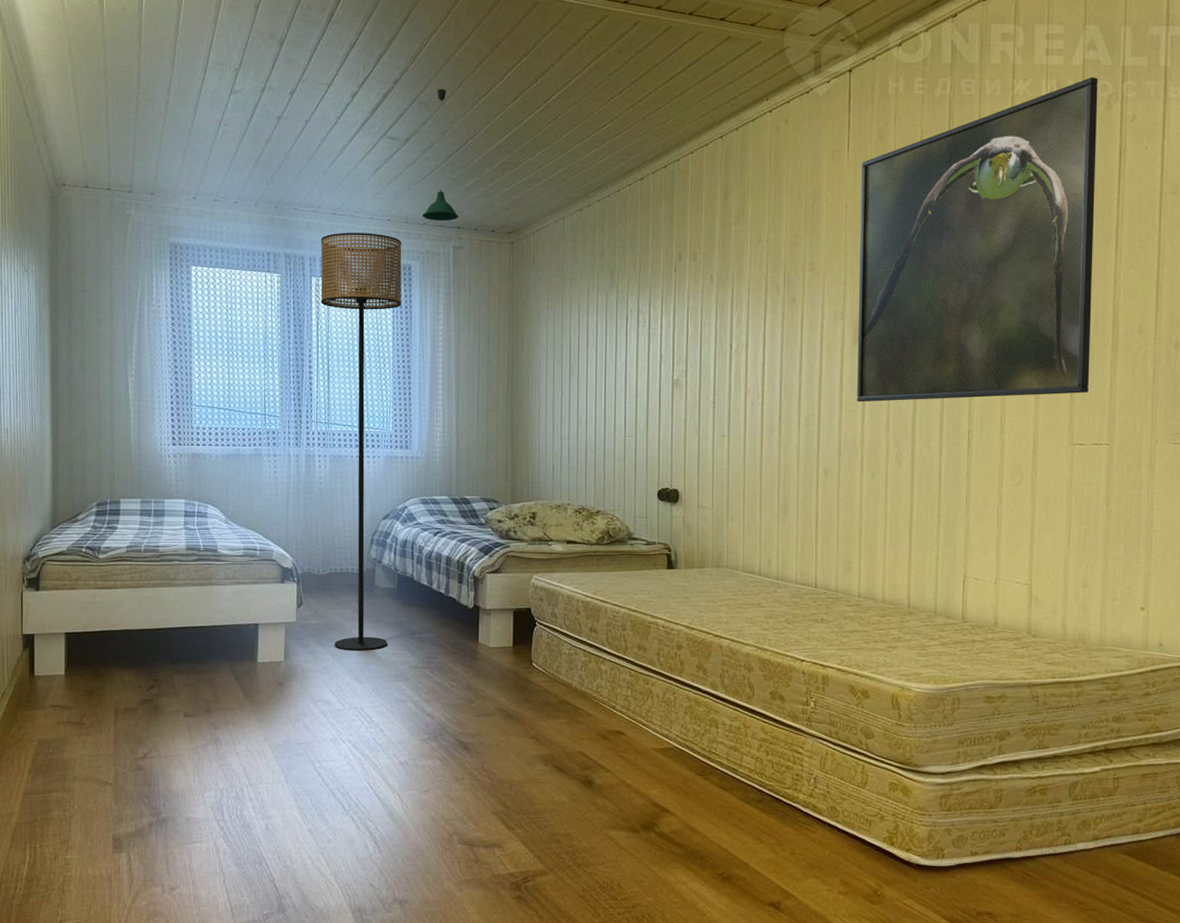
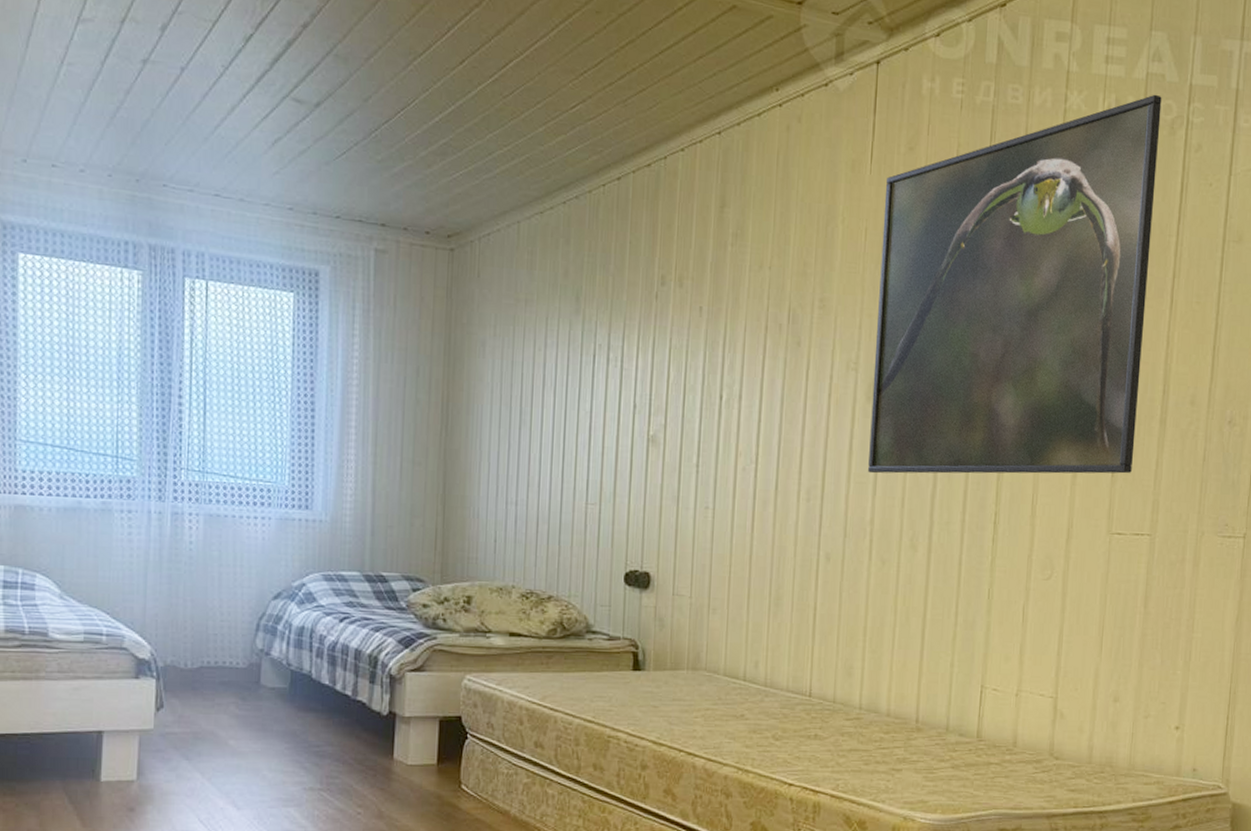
floor lamp: present [320,232,402,651] -> none [196,221,308,768]
pendant light: present [422,88,458,222] -> none [334,39,383,216]

